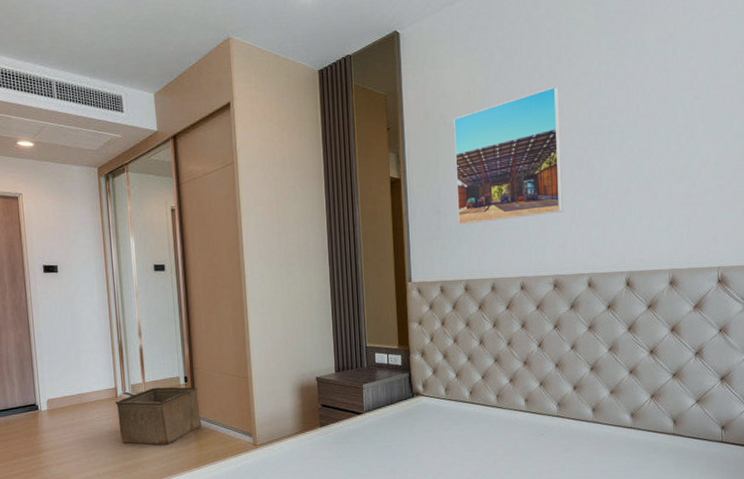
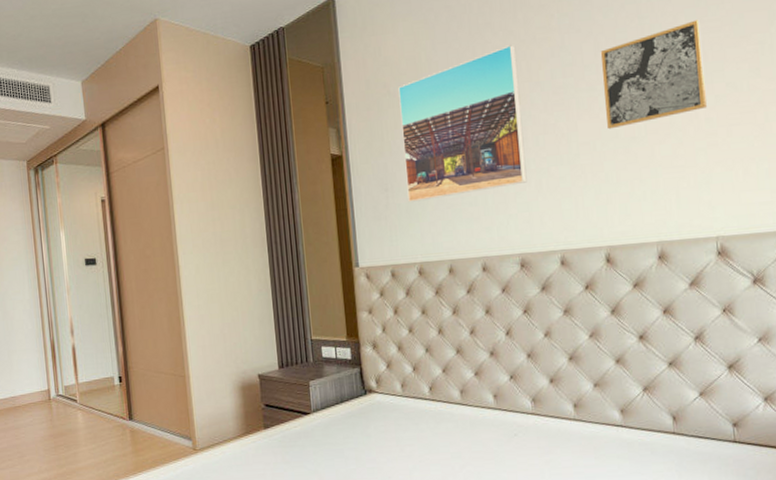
storage bin: present [115,387,202,446] -> none [48,387,138,451]
wall art: none [631,76,717,169] -> present [600,20,707,130]

